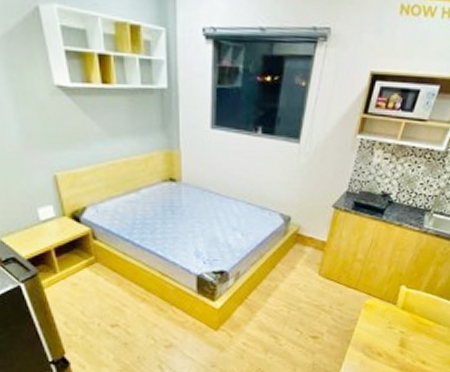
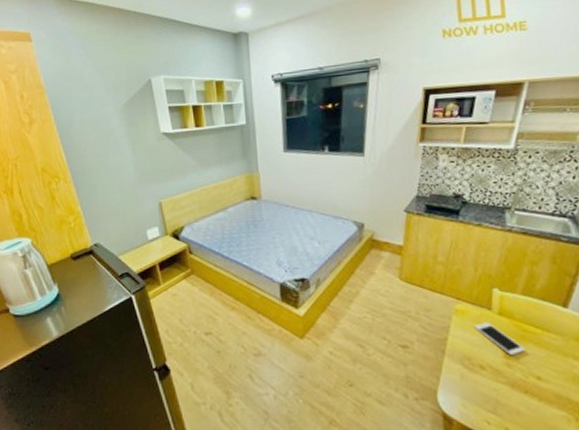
cell phone: none [379,315,418,345] -> present [474,322,525,356]

